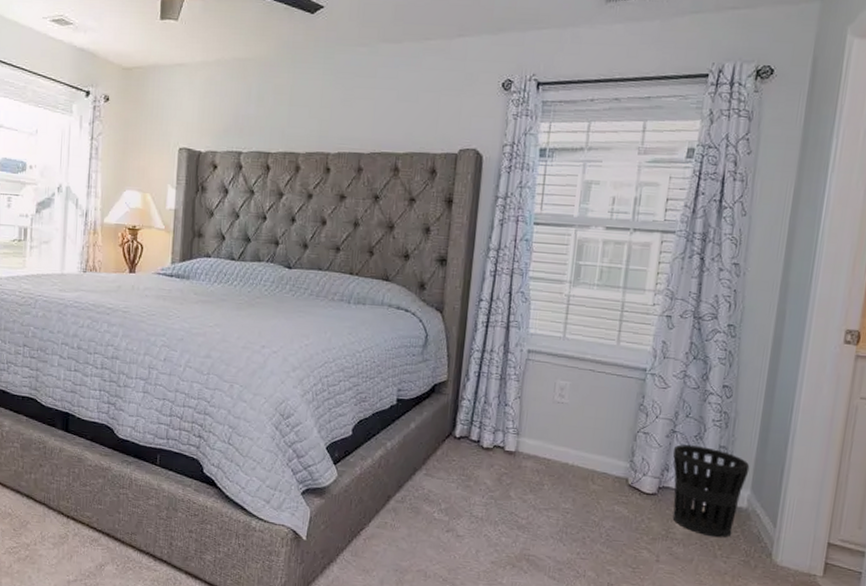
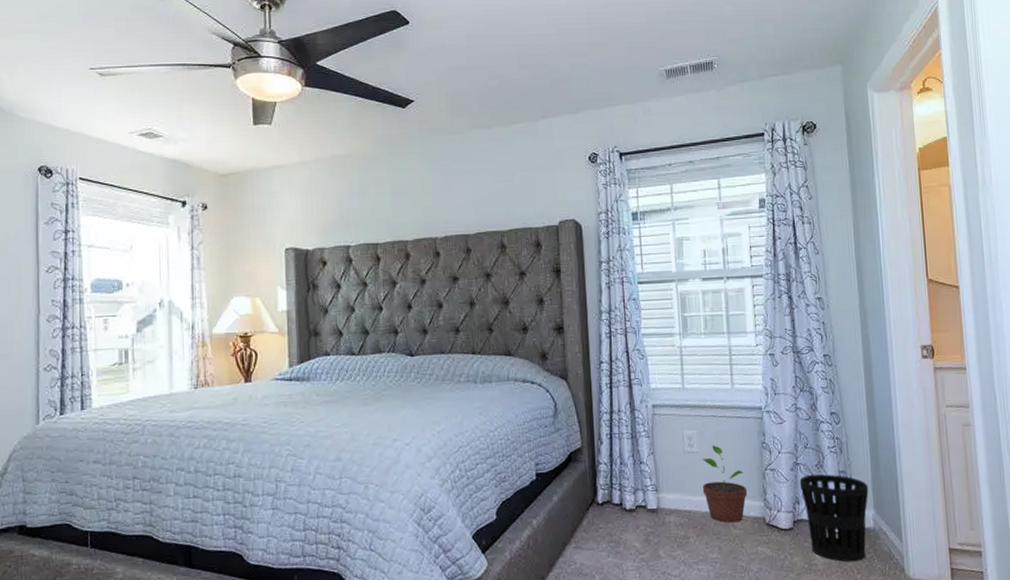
potted plant: none [567,399,615,479] -> present [703,445,748,523]

